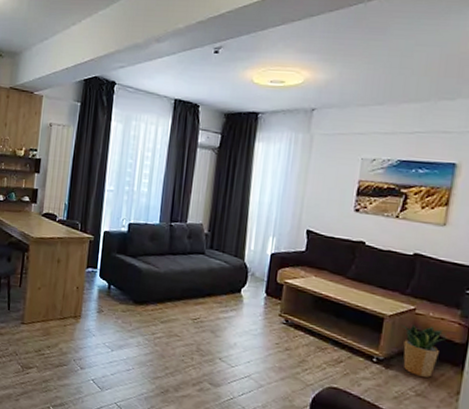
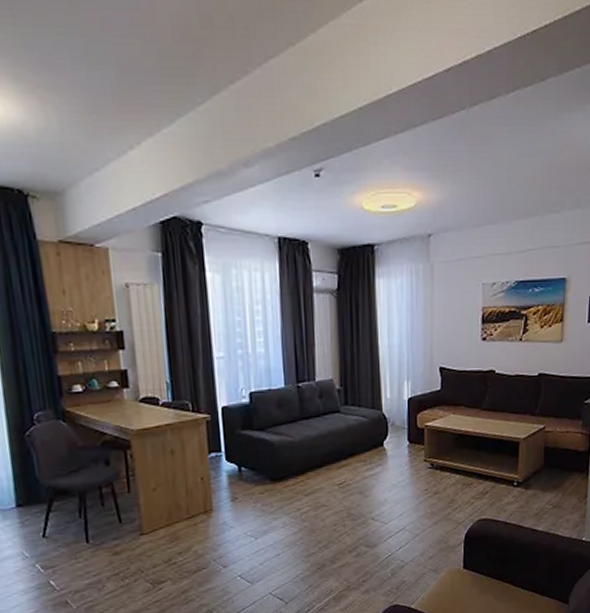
potted plant: present [401,324,452,377] -> none [534,440,577,490]

